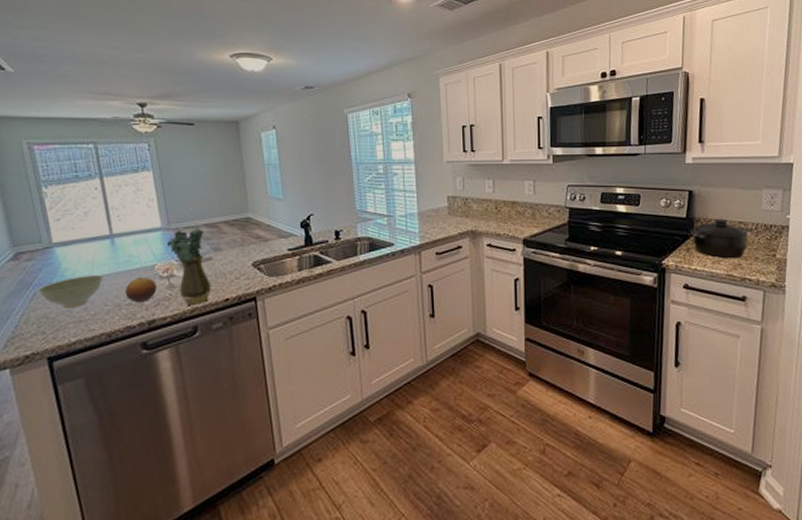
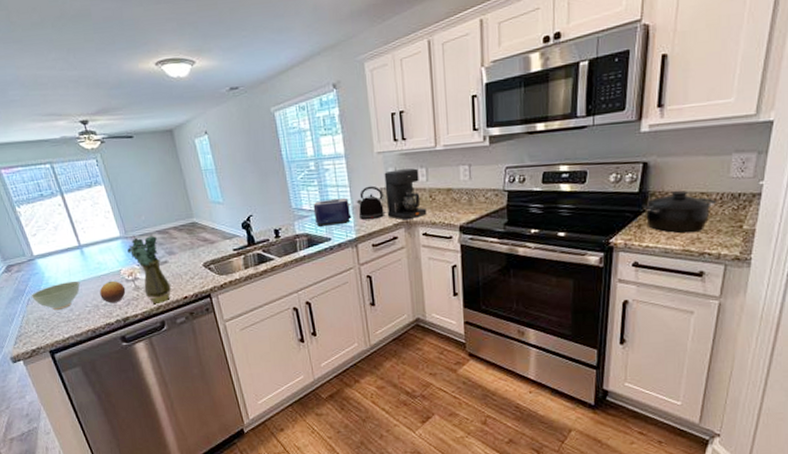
toaster: none [378,203,418,231] -> present [313,197,352,227]
kettle: none [422,193,452,227] -> present [356,185,387,220]
coffee maker: none [452,179,492,230] -> present [384,168,427,220]

